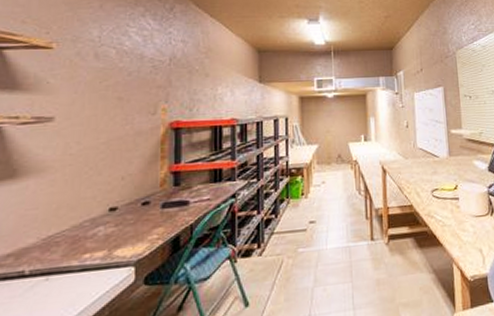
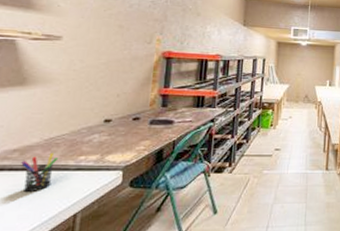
pen holder: none [17,253,59,305] -> present [21,152,58,193]

